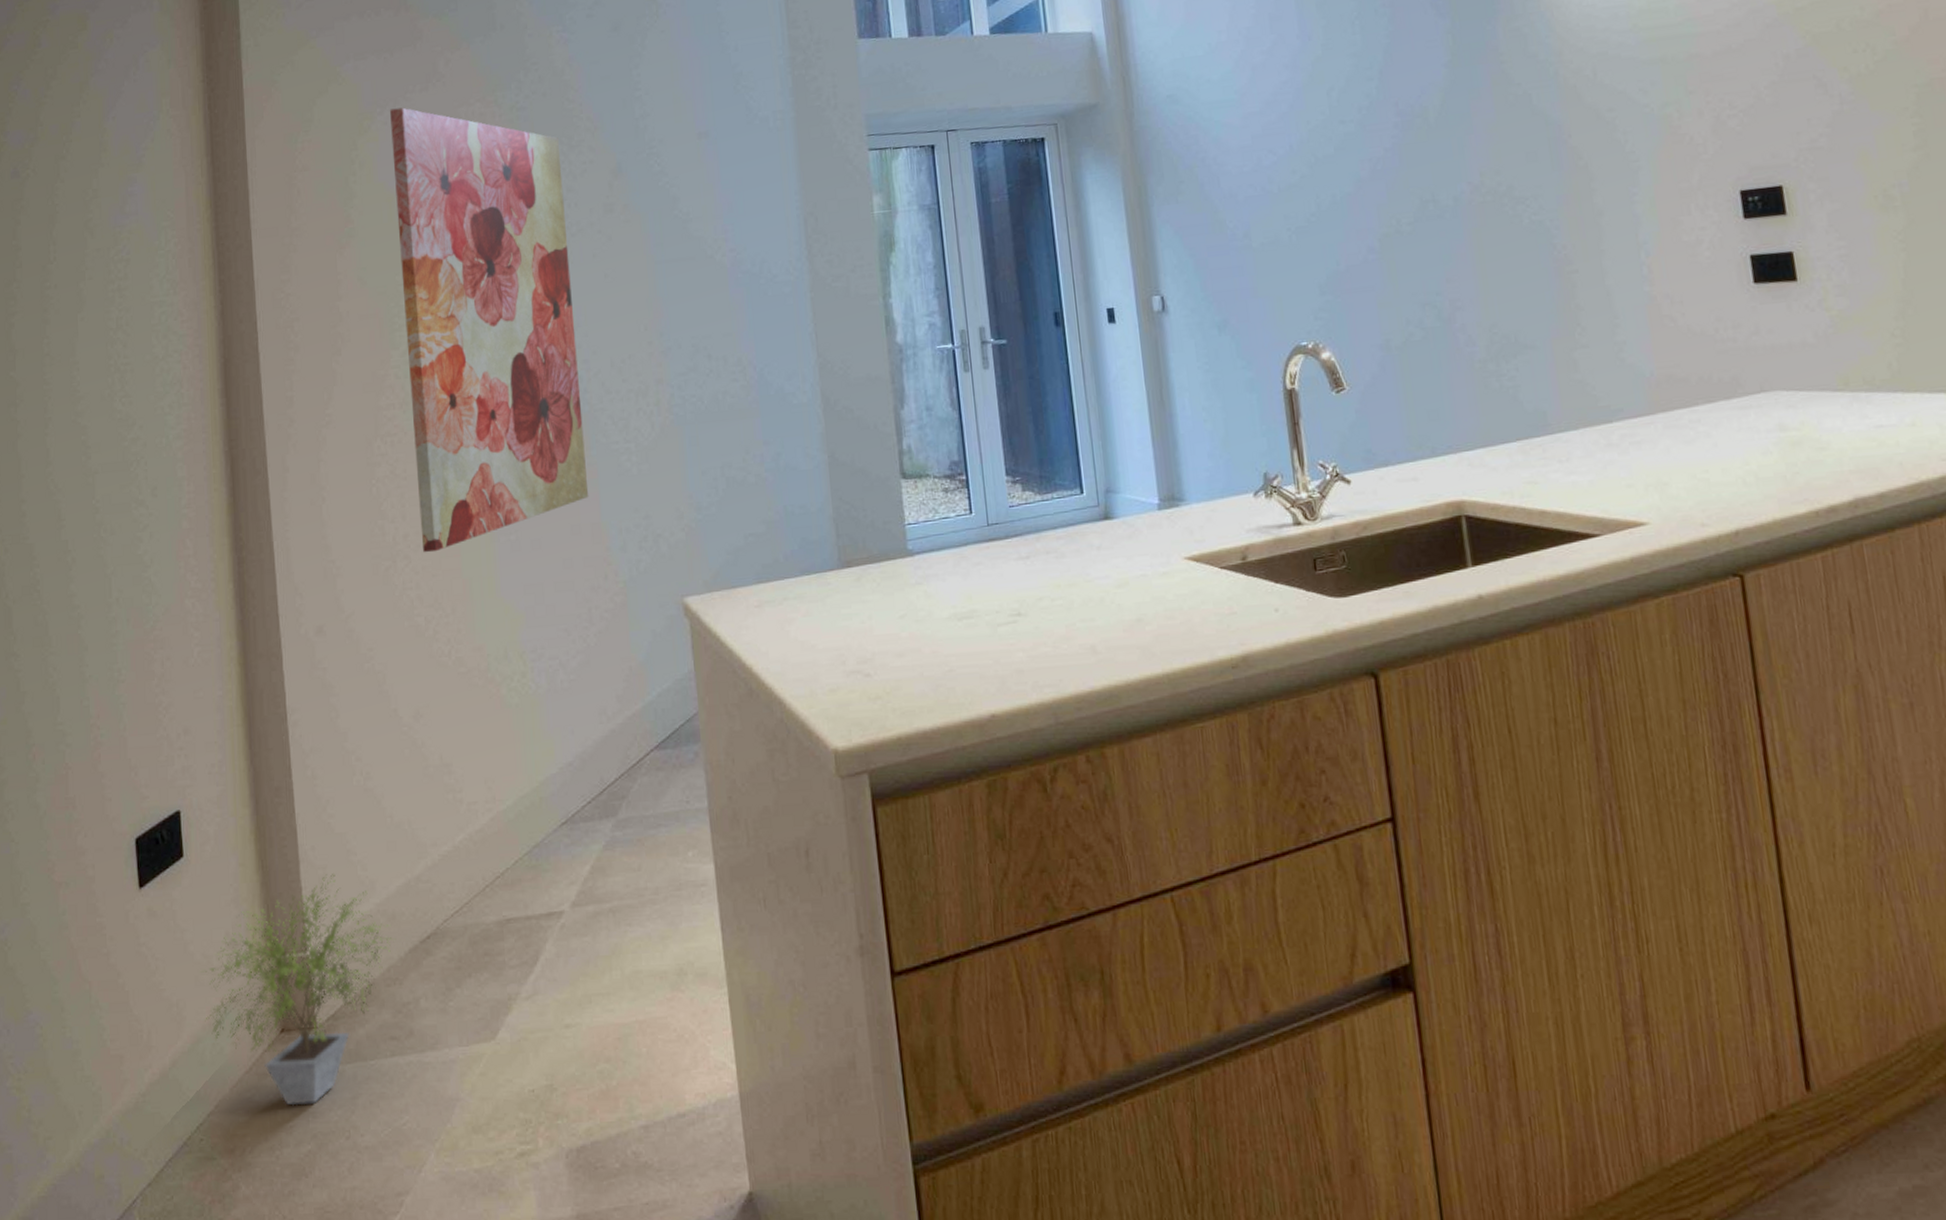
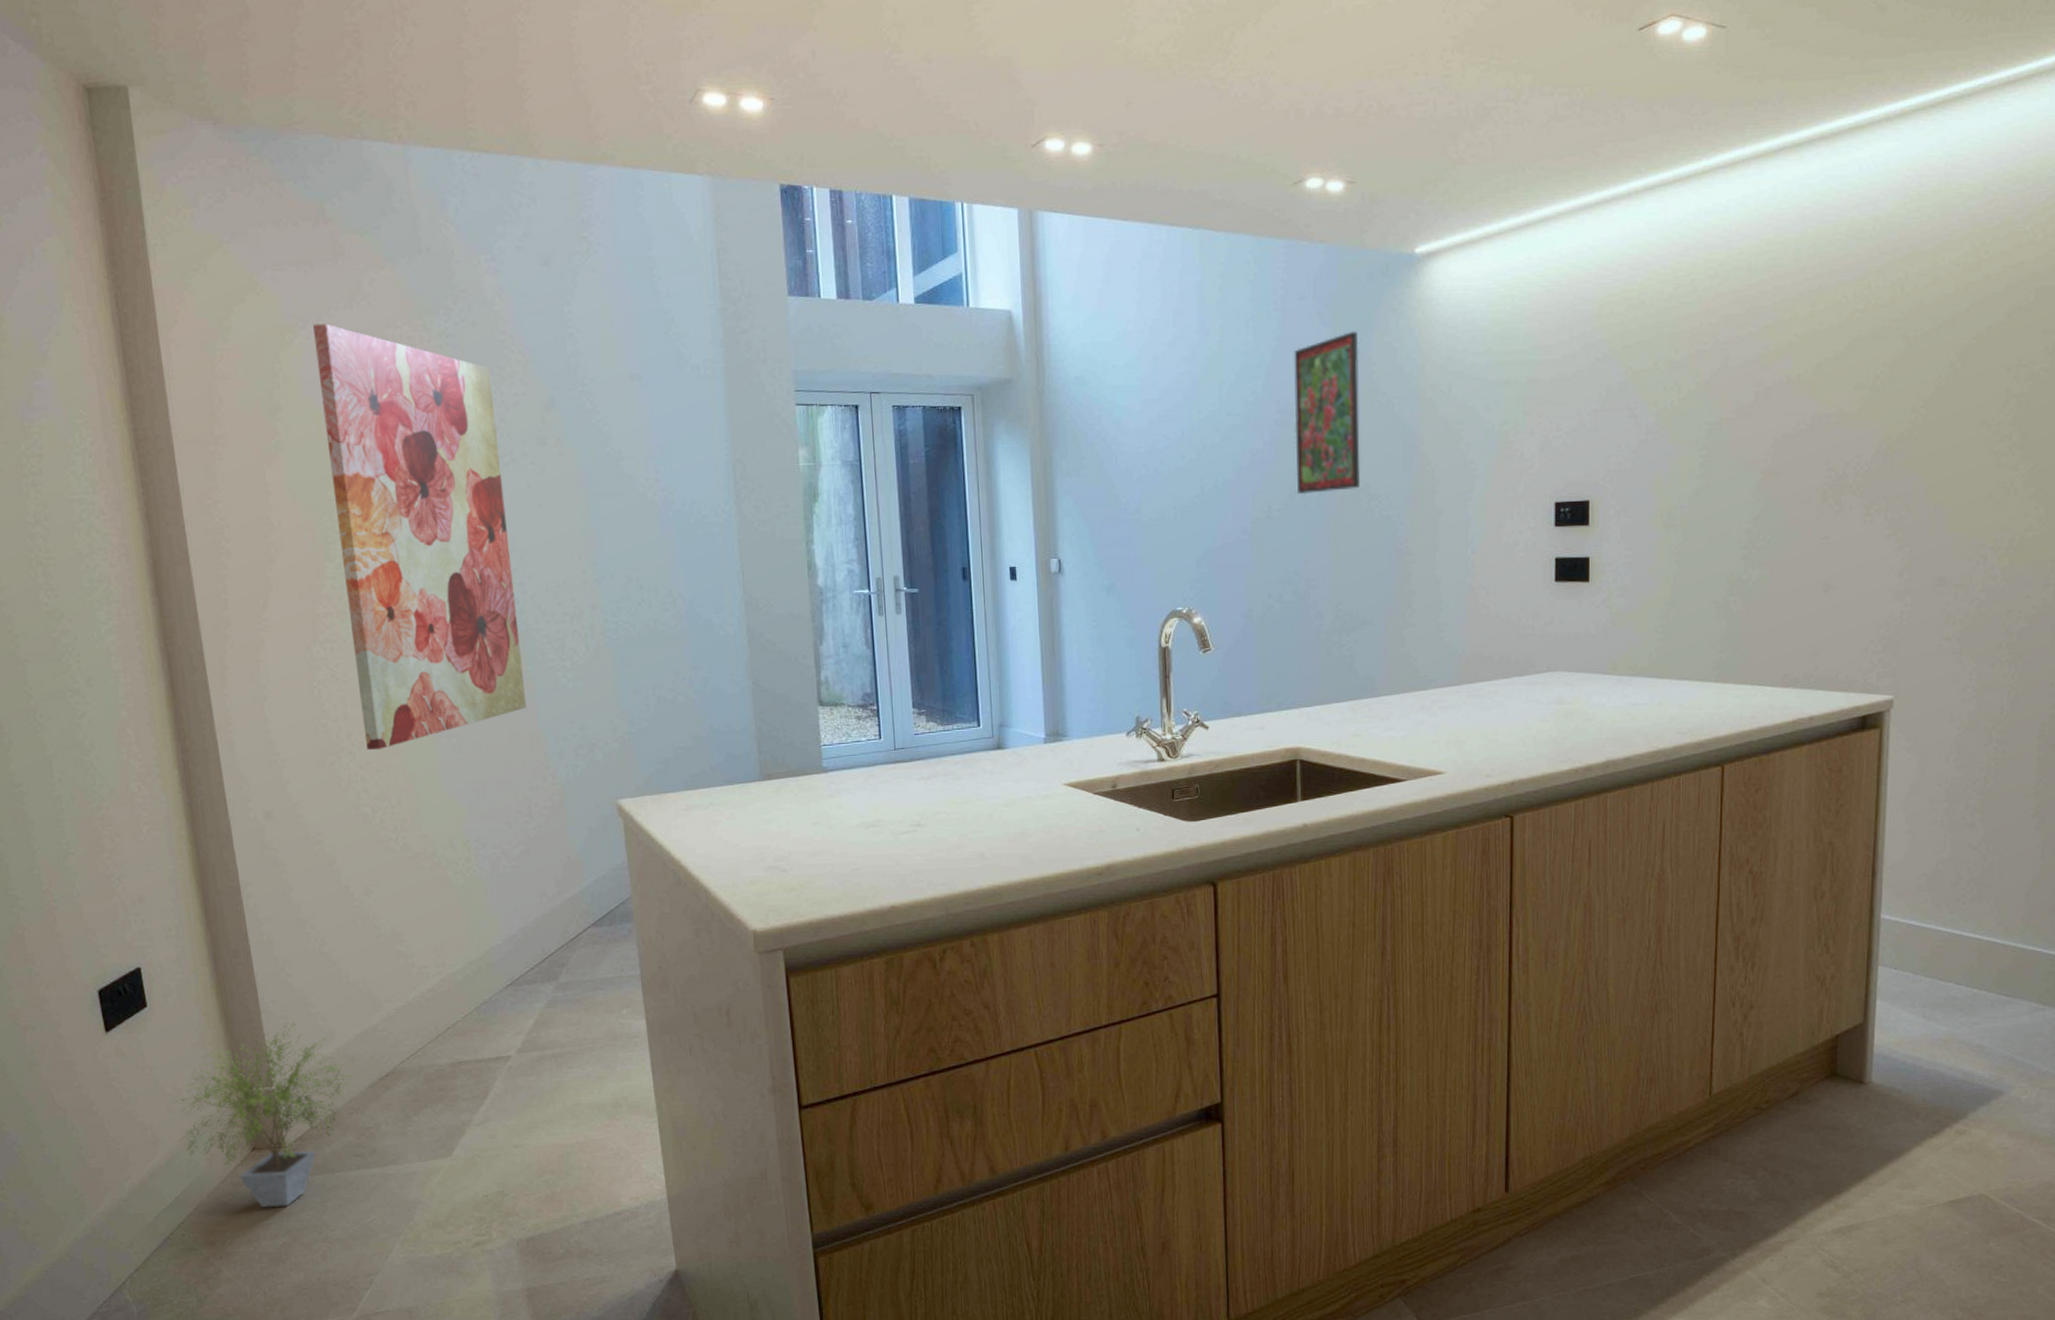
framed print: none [1409,19,1502,204] -> present [1294,331,1360,495]

